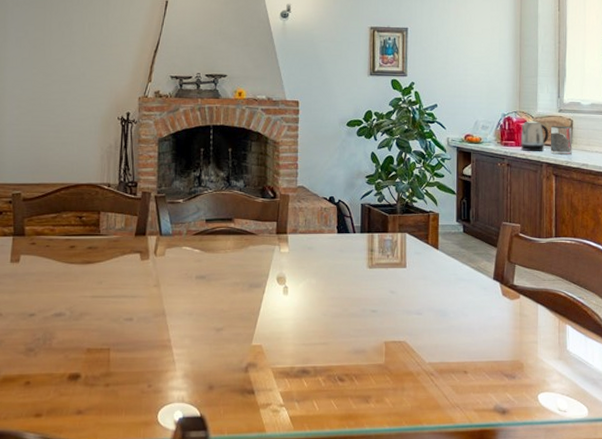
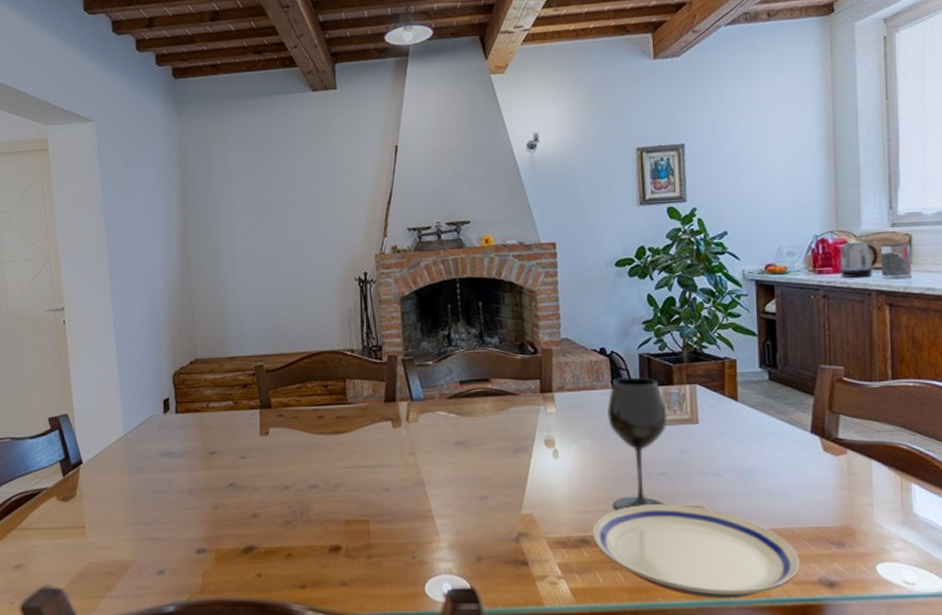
plate: none [312,339,480,425] -> present [592,504,800,599]
wineglass: none [331,224,382,343] -> present [606,377,668,510]

